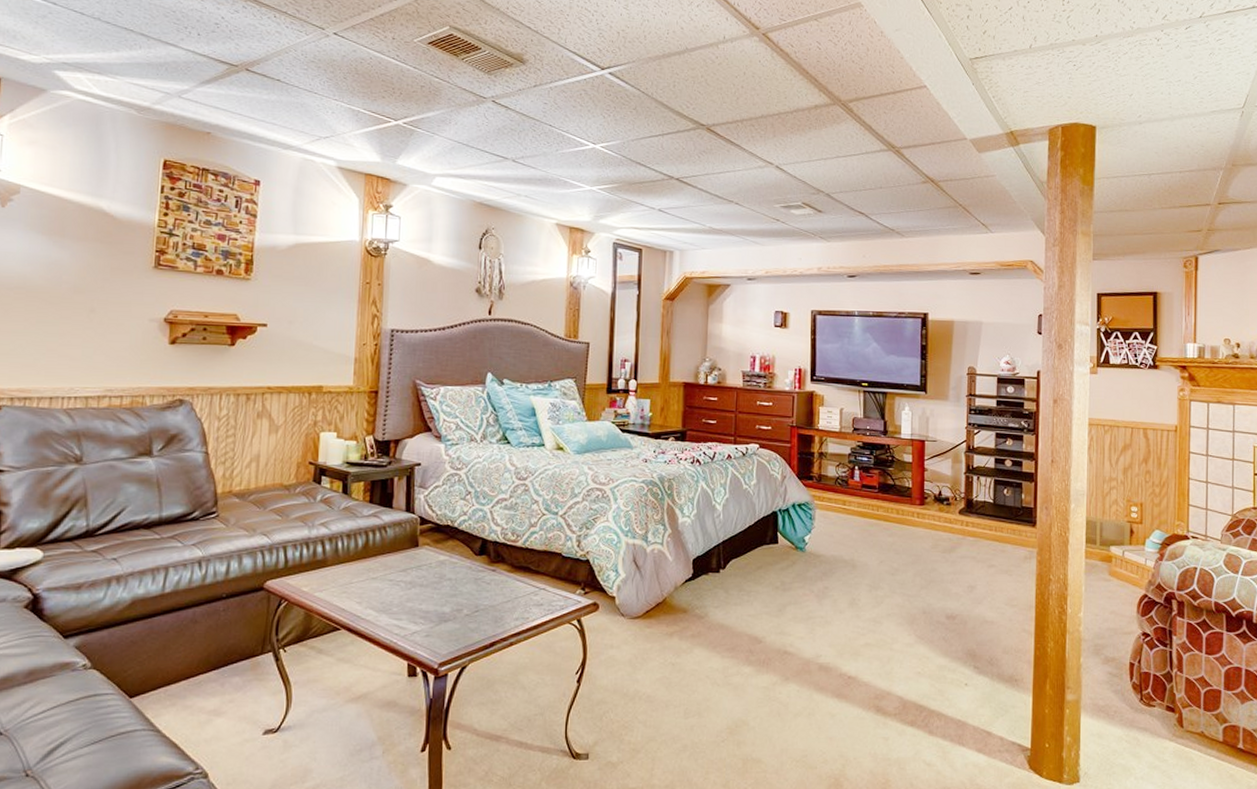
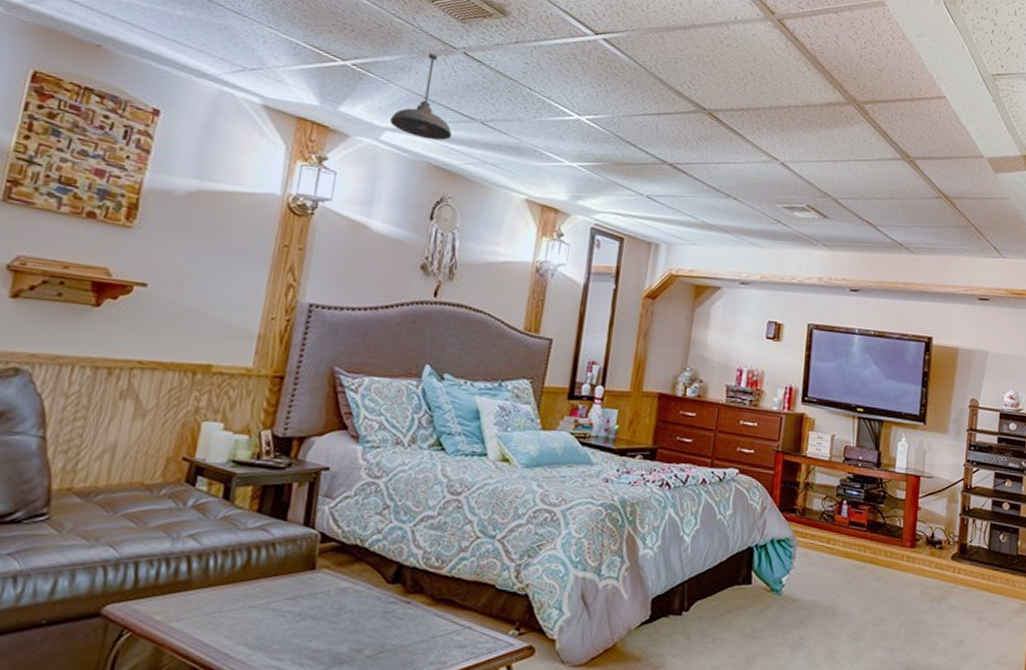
pendant light: none [439,105,490,181] -> present [390,53,452,141]

